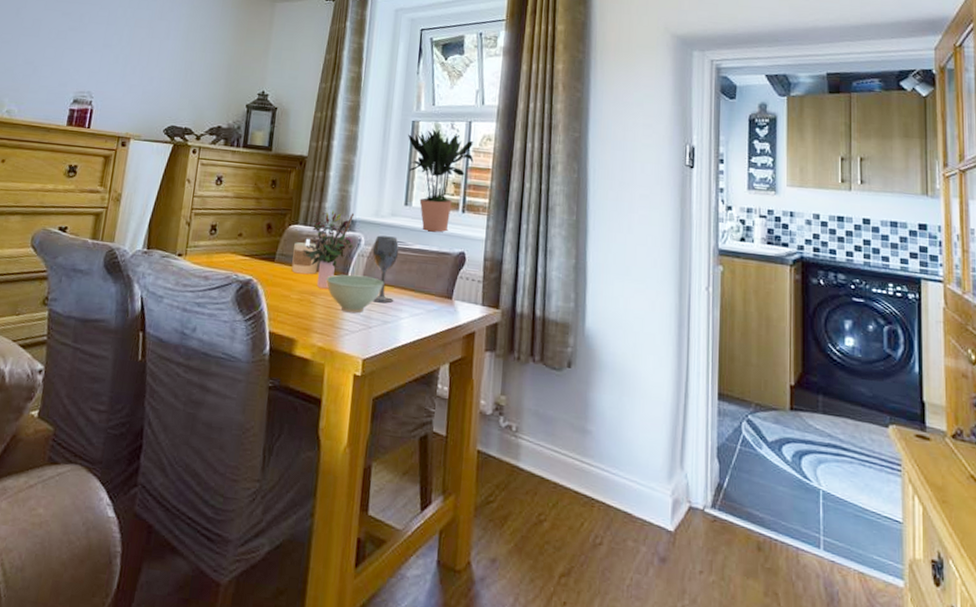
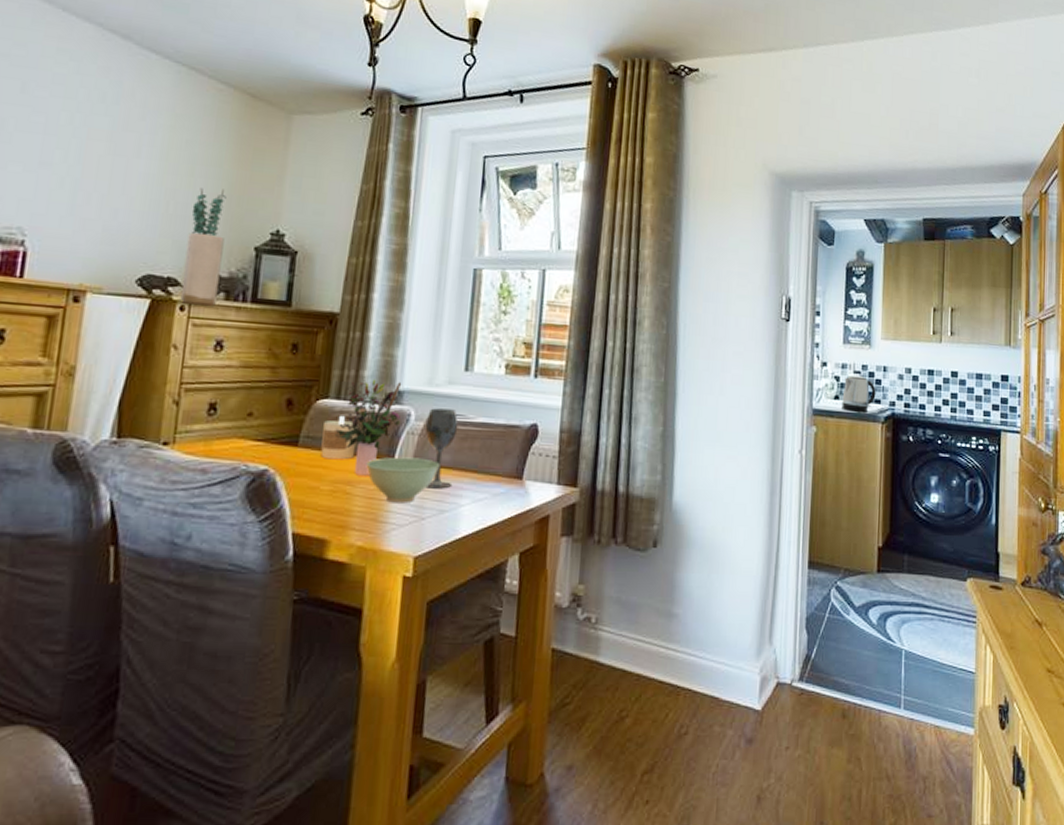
vase: none [193,60,227,151] -> present [179,188,227,308]
potted plant: present [408,129,474,233] -> none [468,278,548,402]
kettle: none [748,218,783,256] -> present [842,374,876,414]

